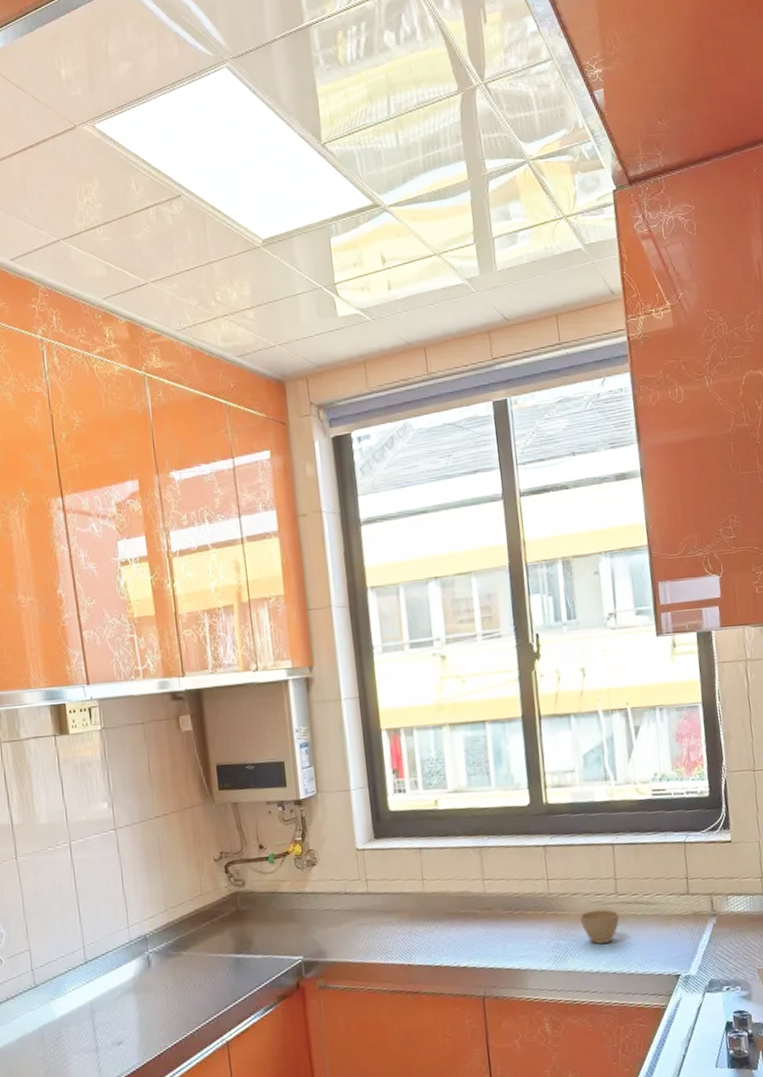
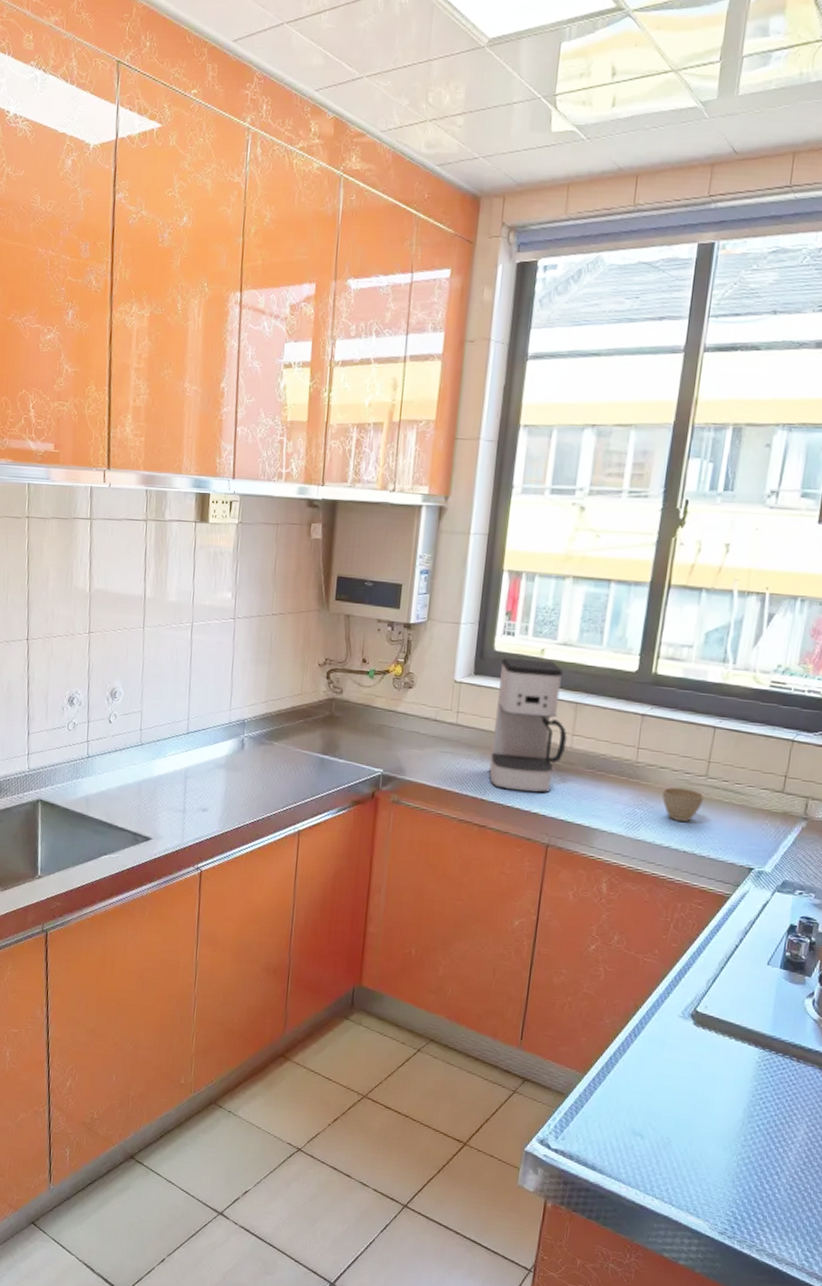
coffee maker: none [398,810,480,950] -> present [489,658,567,793]

